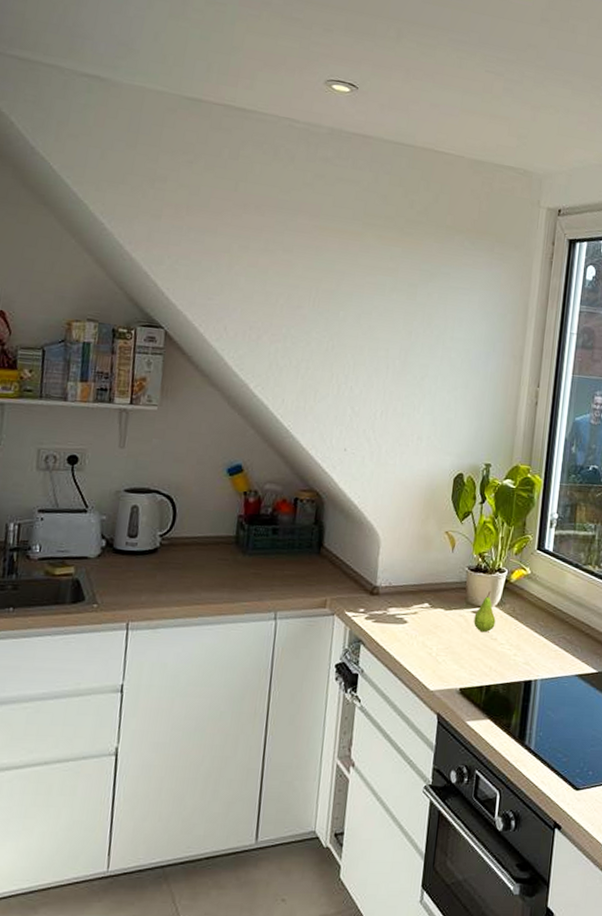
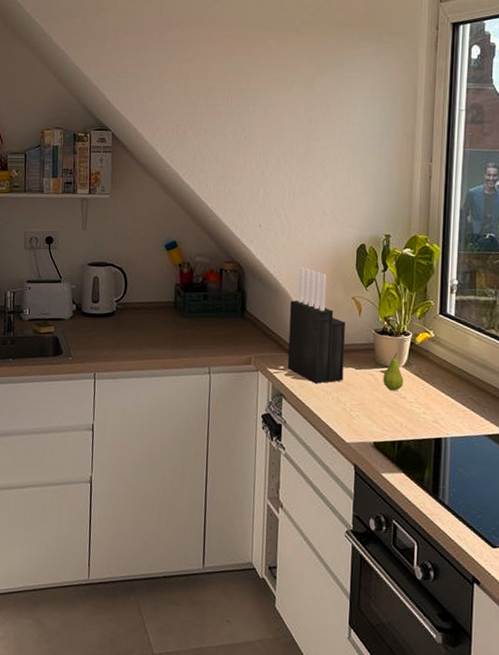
knife block: none [369,497,437,627] -> present [287,267,346,384]

